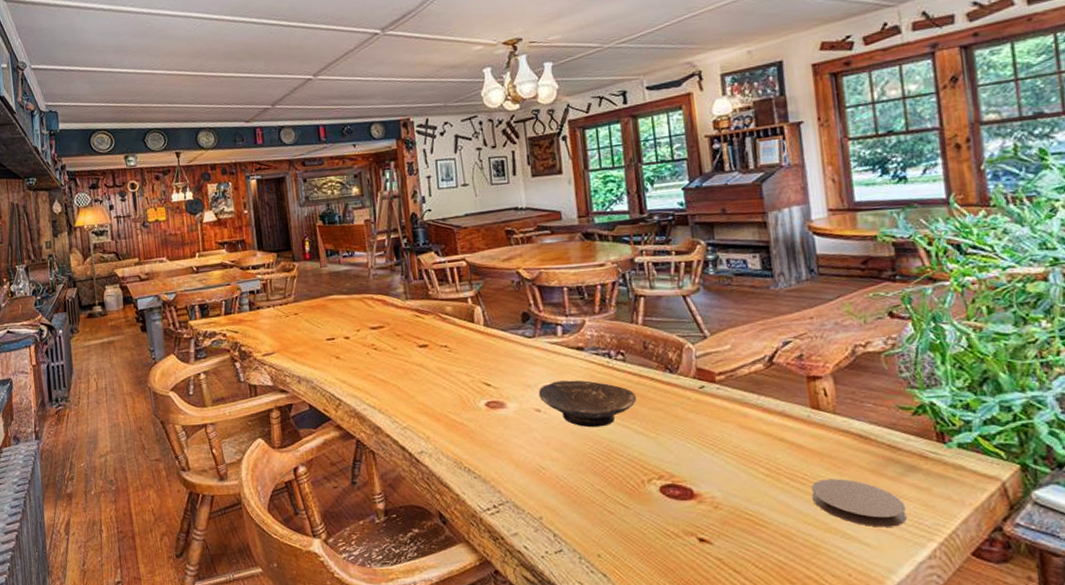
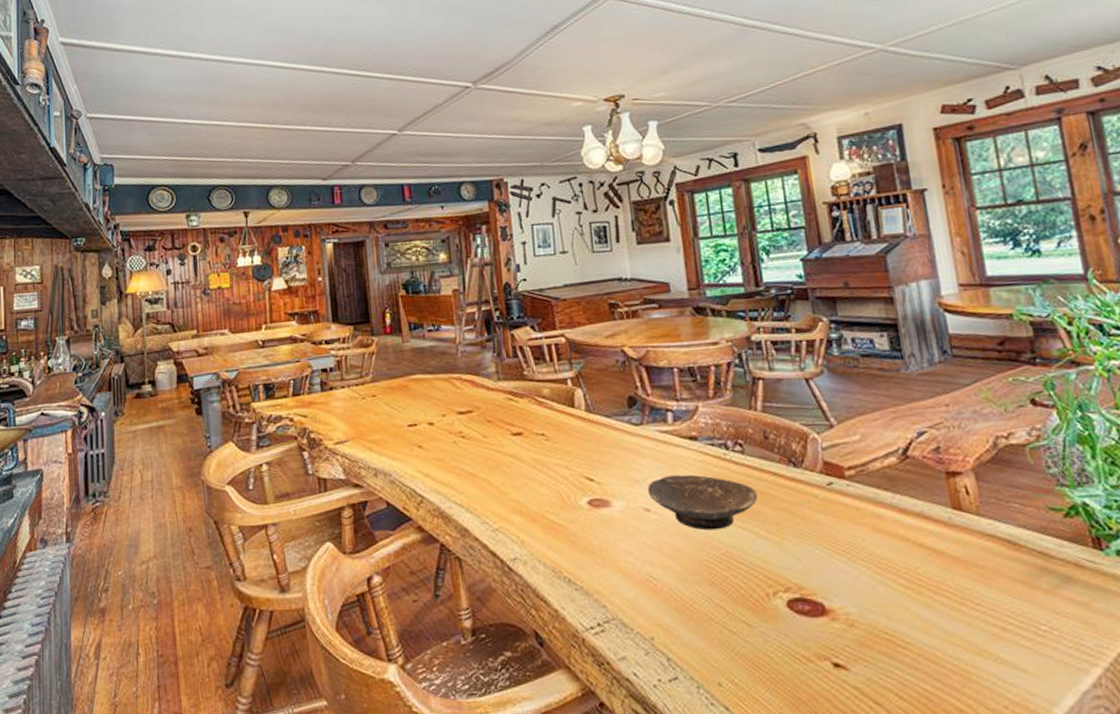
coaster: present [811,478,907,528] -> none [957,591,1066,650]

